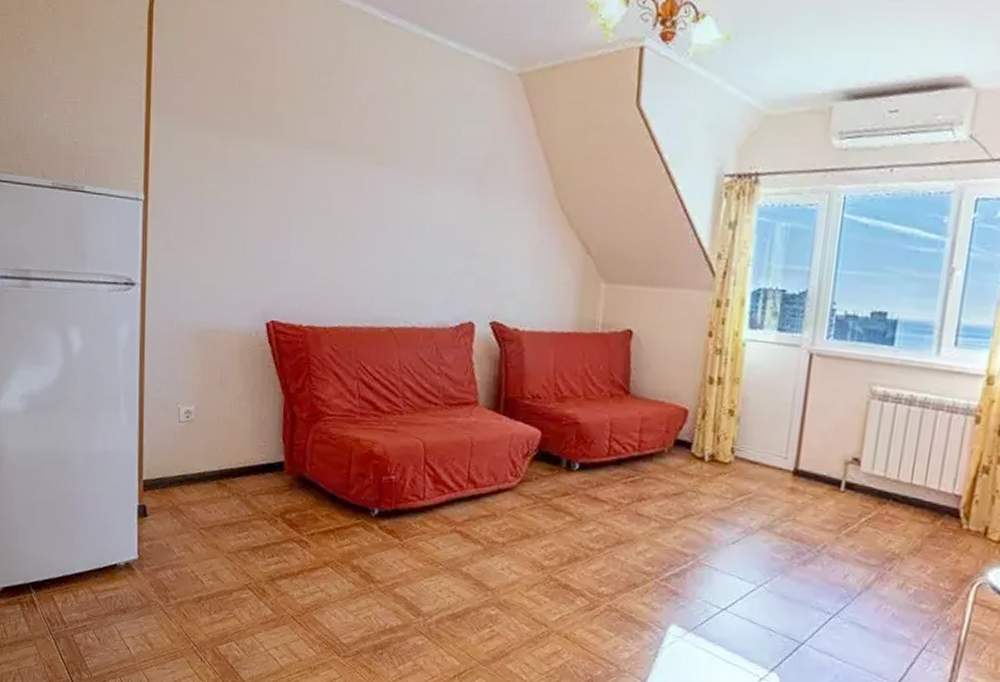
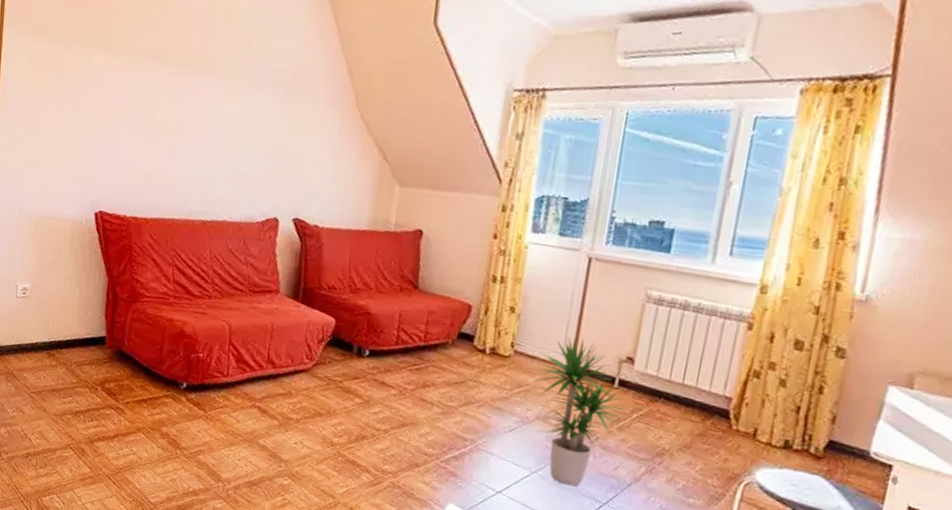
potted plant: none [755,439,854,599] -> present [532,337,626,487]

